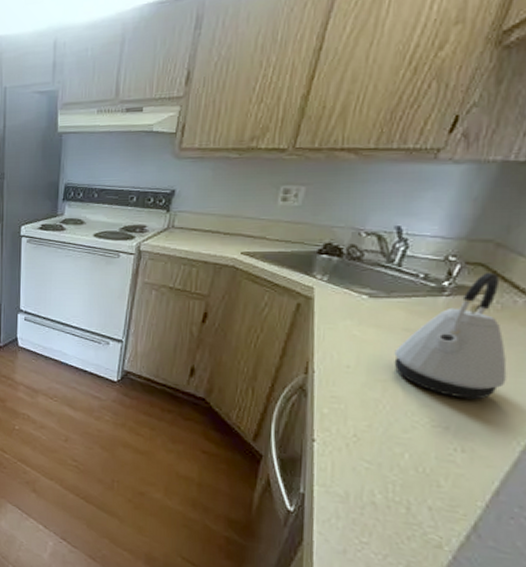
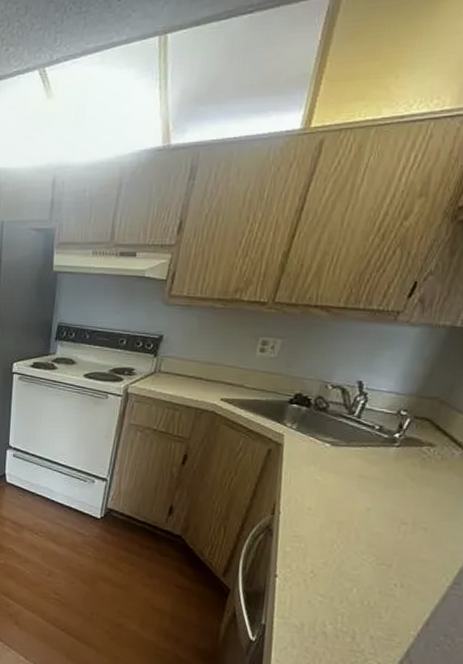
kettle: present [394,272,507,400] -> none [349,426,443,541]

